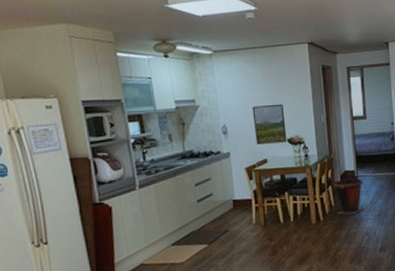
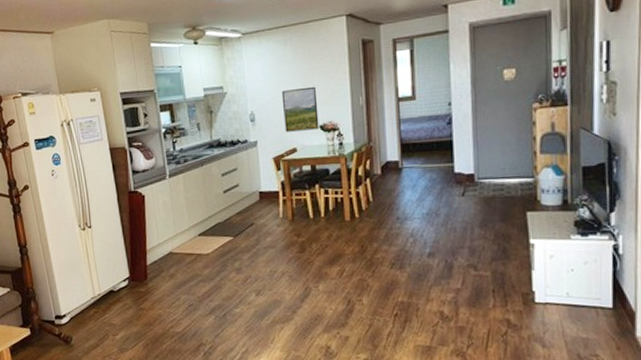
waste bin: present [333,178,364,215] -> none [372,170,409,212]

